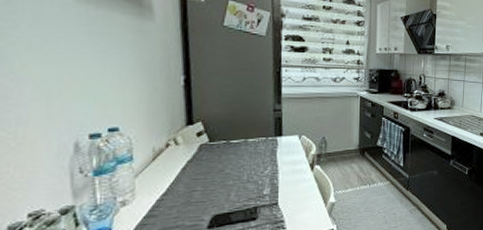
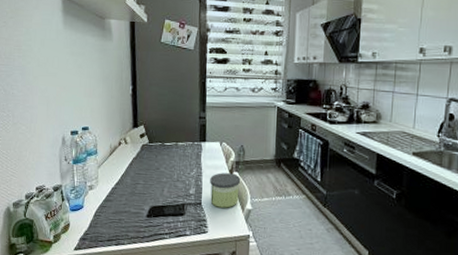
candle: none [288,167,323,205] -> present [210,173,241,208]

